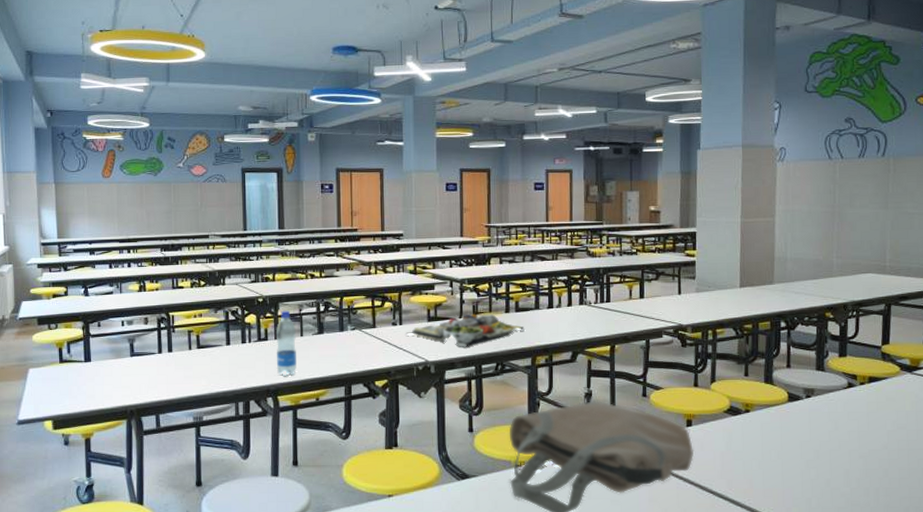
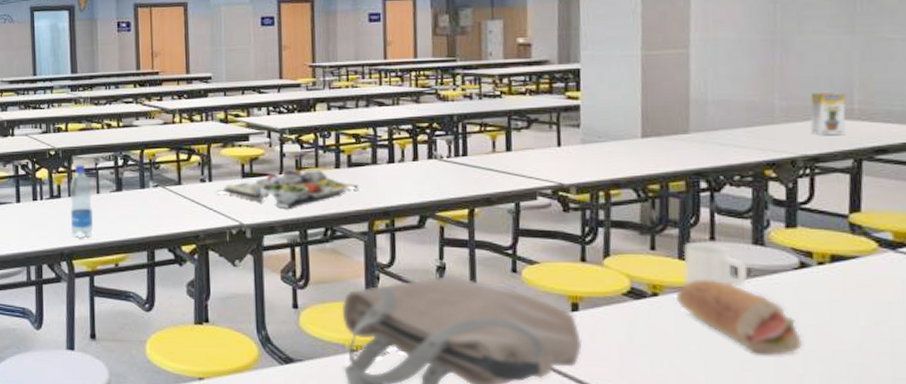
sandwich: none [763,398,849,455] -> present [676,279,802,355]
cup: none [768,370,813,404] -> present [683,243,748,287]
juice box: none [857,253,881,286] -> present [810,92,846,136]

